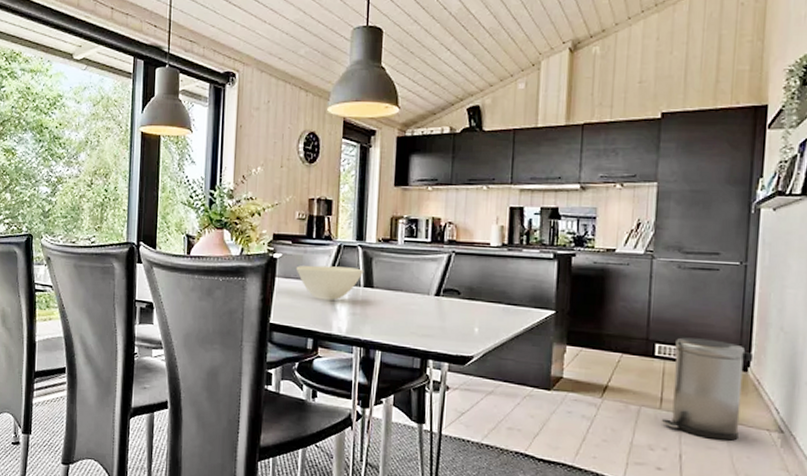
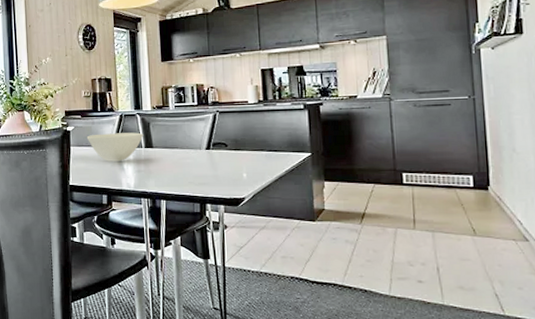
pedal bin: present [661,337,754,441] -> none [416,165,492,253]

